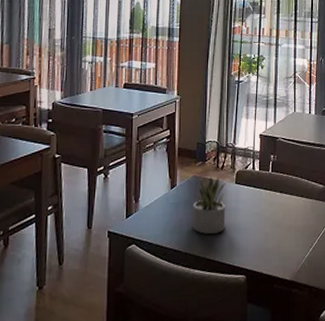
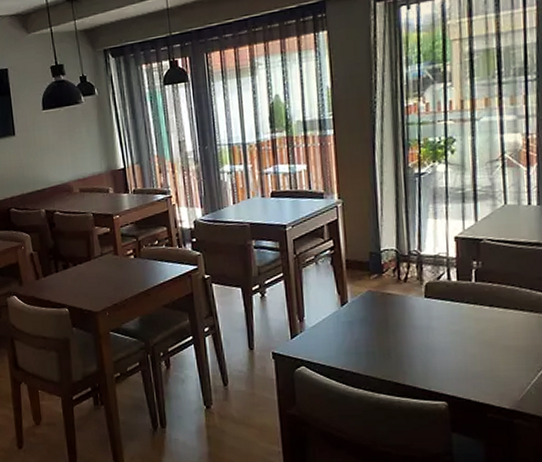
succulent plant: present [192,176,226,234] -> none [368,290,415,355]

